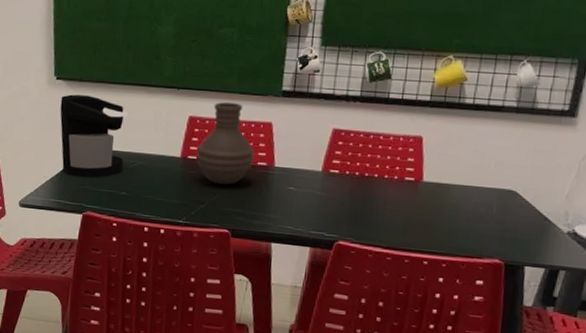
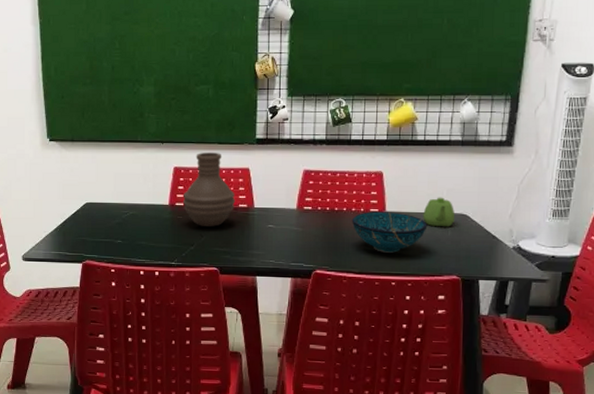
coffee maker: present [60,94,128,178] -> none [55,154,117,230]
bowl: none [383,180,470,229] -> present [351,212,428,253]
teapot: none [465,169,503,204] -> present [423,197,455,227]

